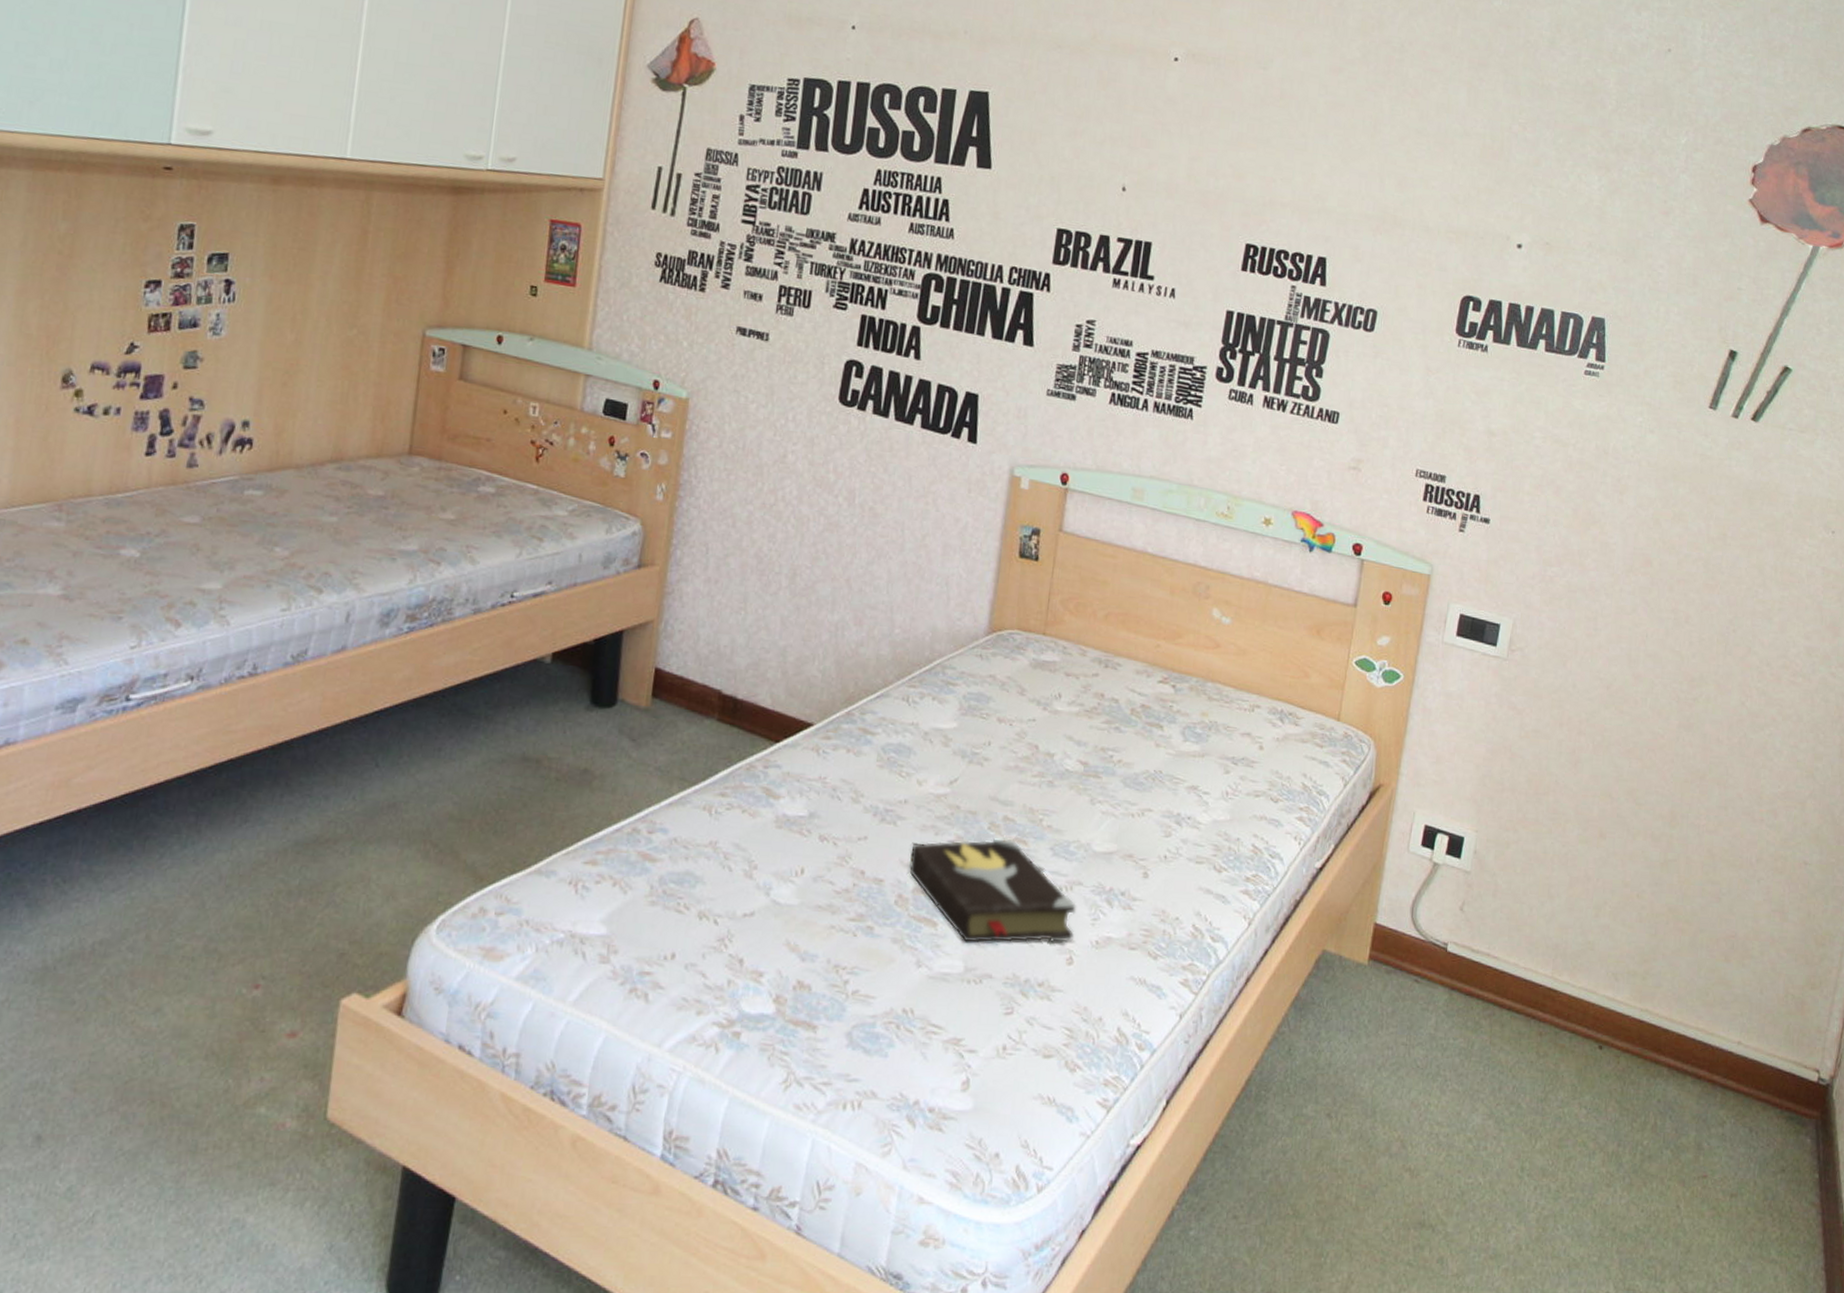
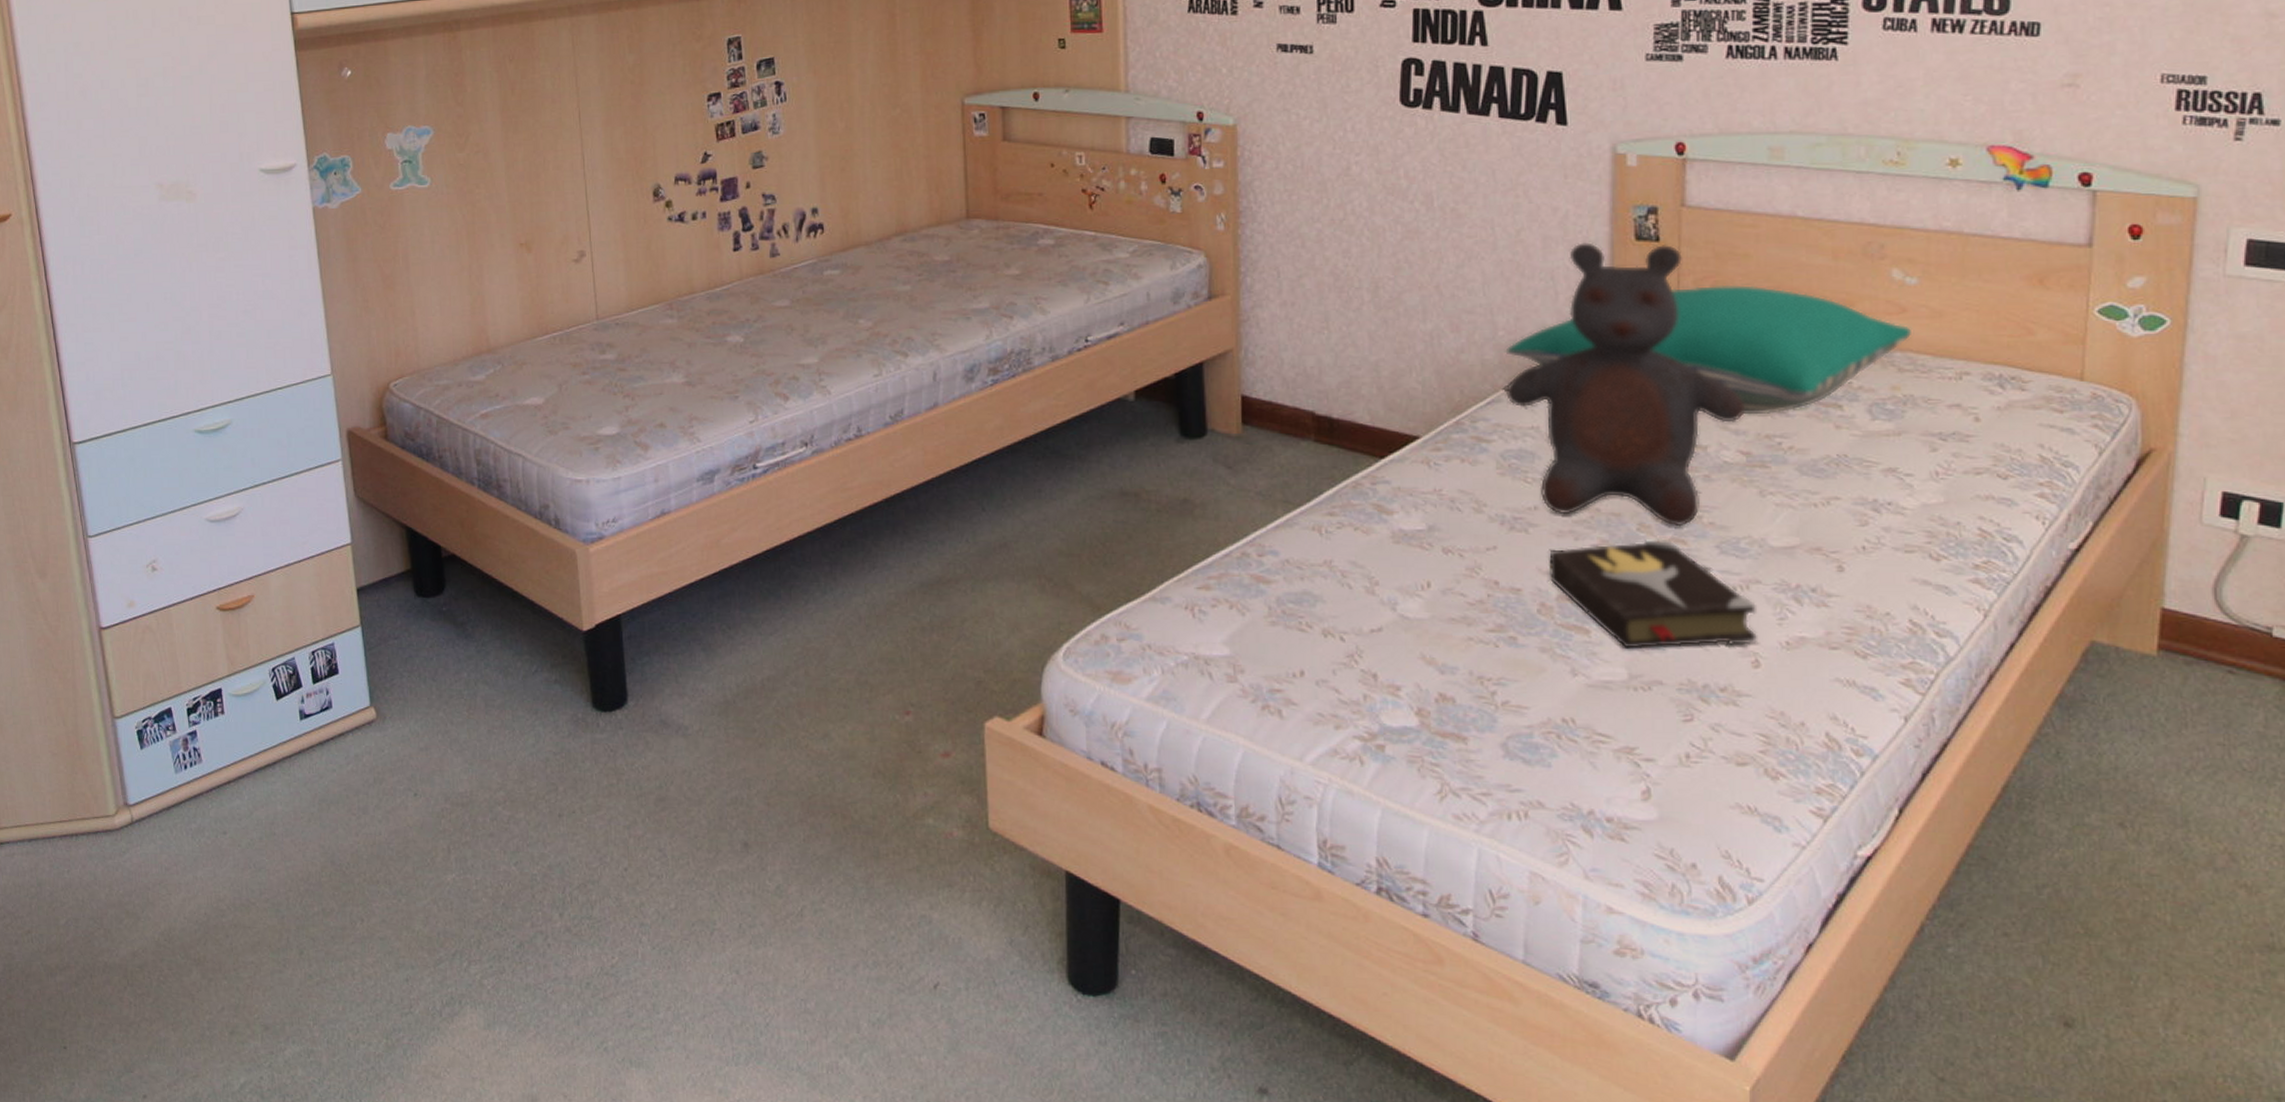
teddy bear: none [893,553,1088,828] -> present [1505,242,1745,527]
pillow: none [898,605,1222,730] -> present [1505,285,1911,415]

